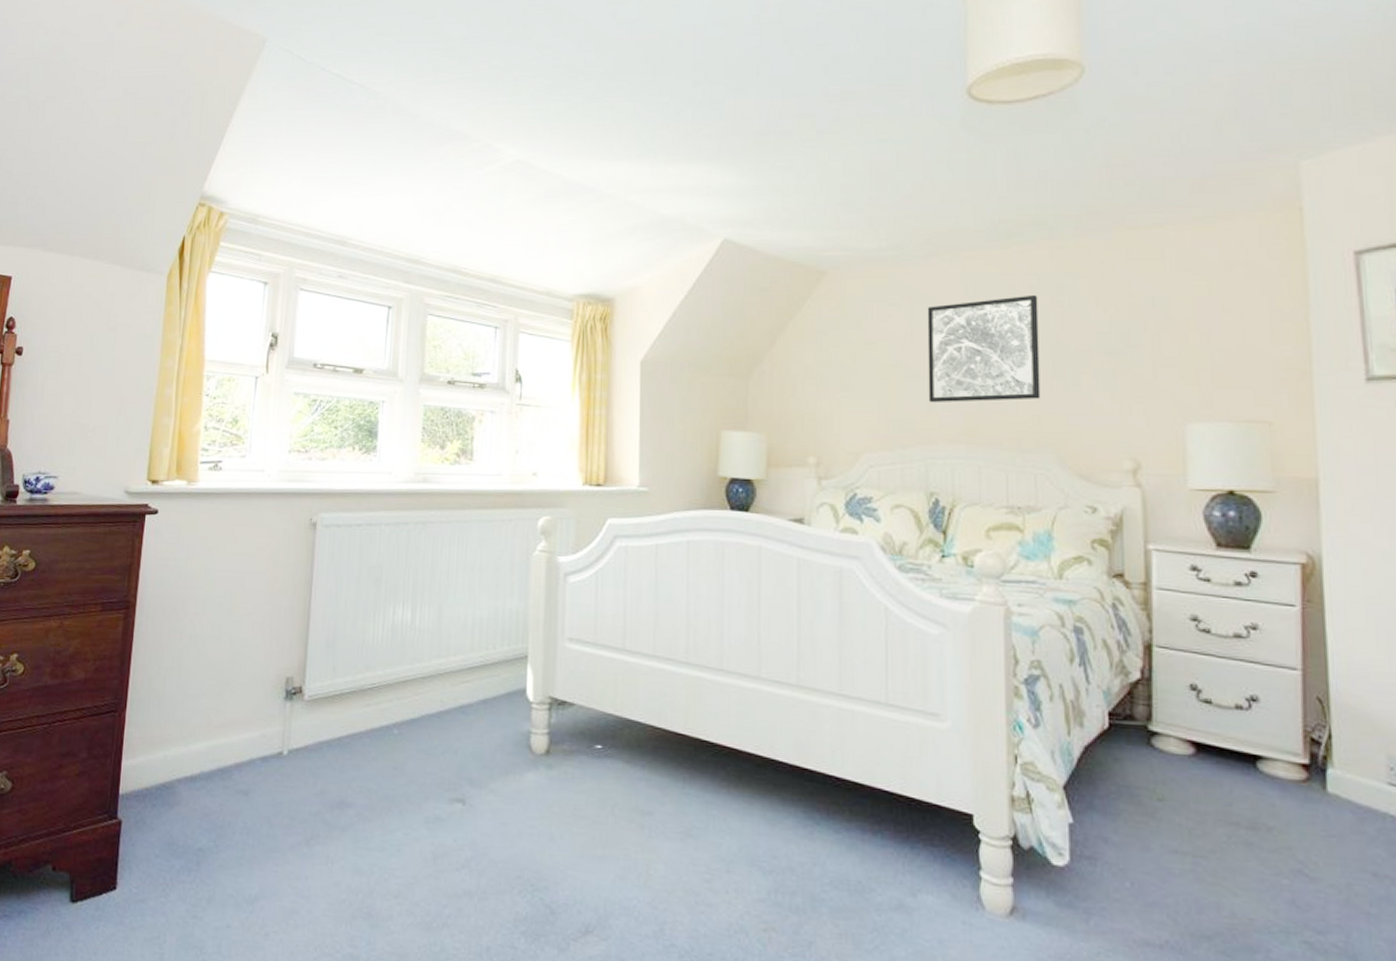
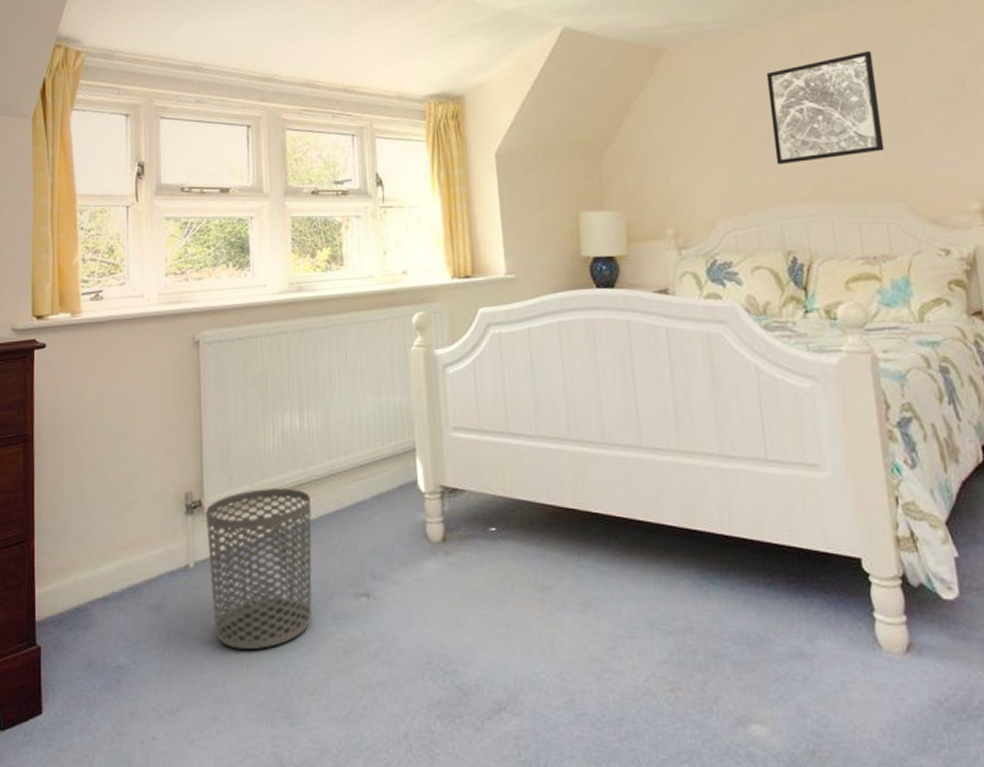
waste bin: none [302,681,414,846] -> present [206,488,312,649]

